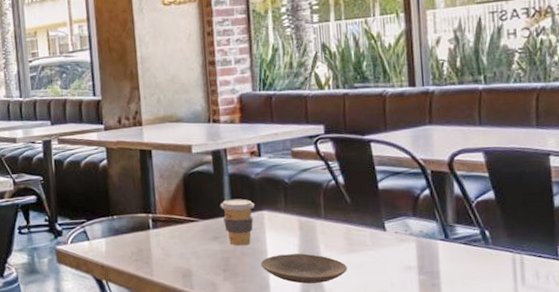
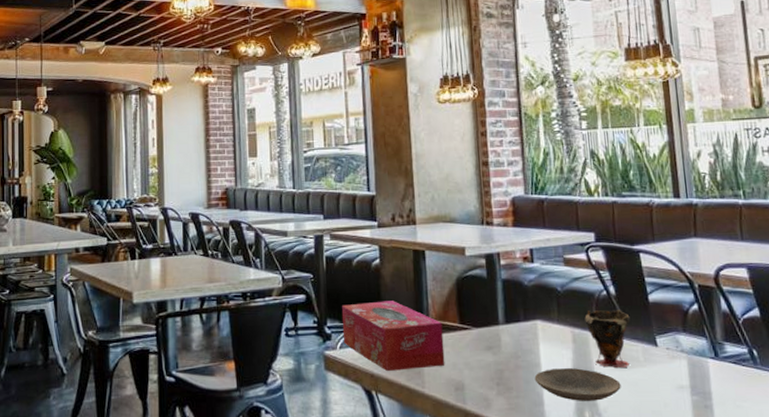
tissue box: none [71,198,173,262] -> present [341,301,445,371]
coffee cup: present [220,198,255,246] -> none [493,306,528,358]
cup: none [313,198,359,252] -> present [585,310,630,368]

